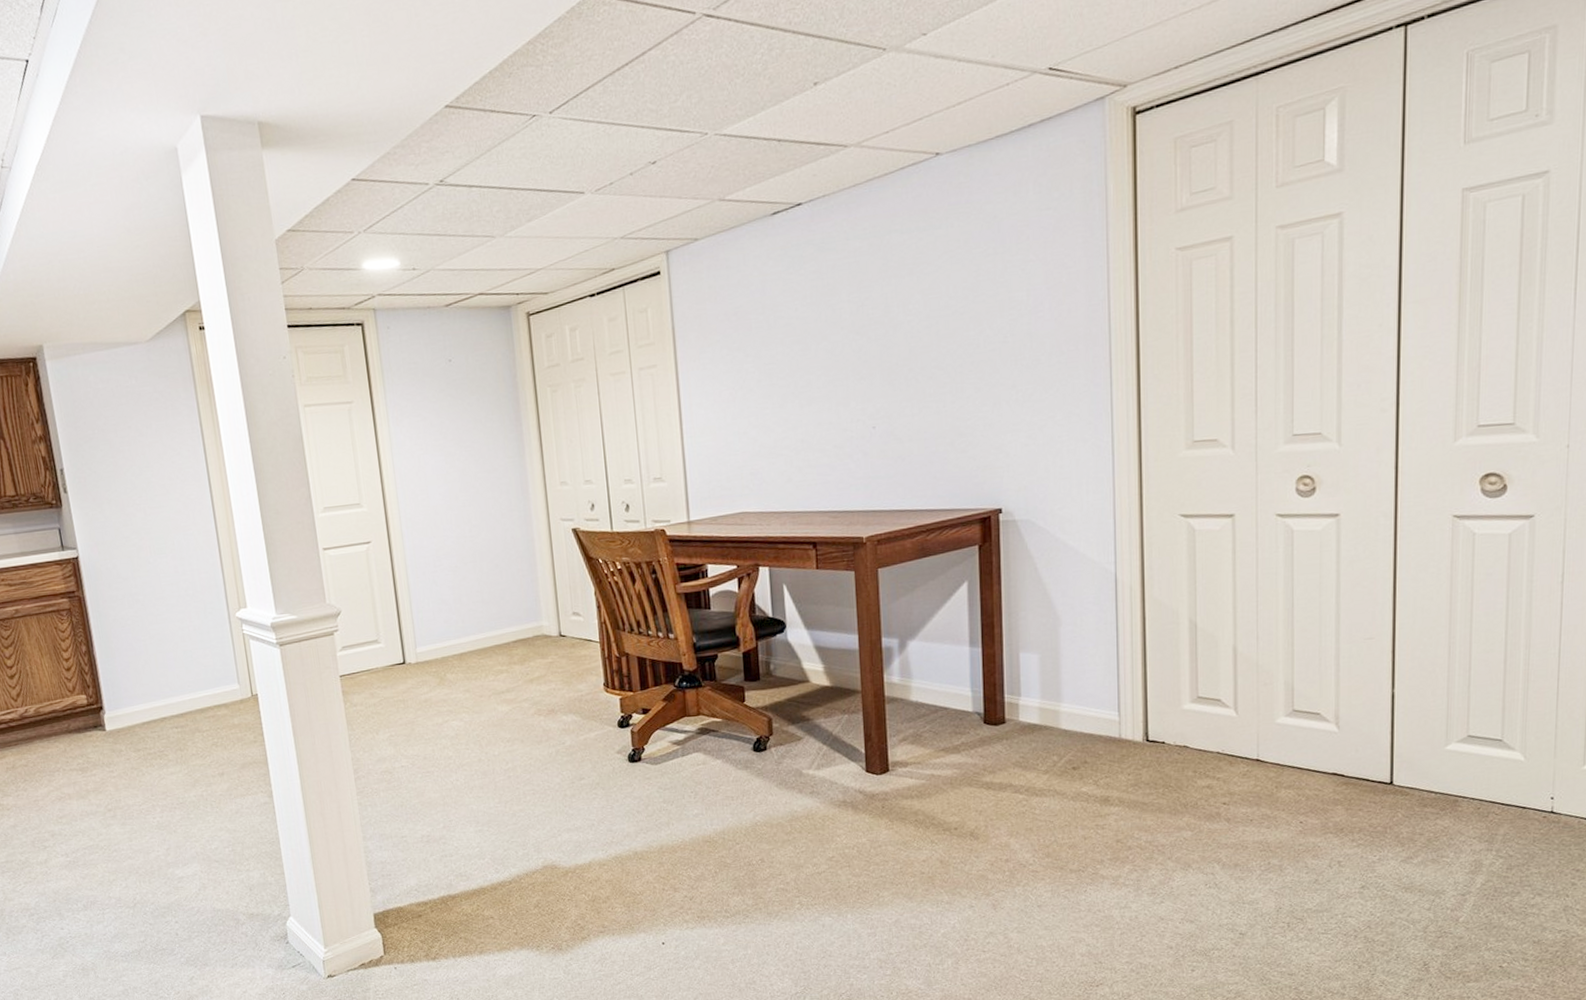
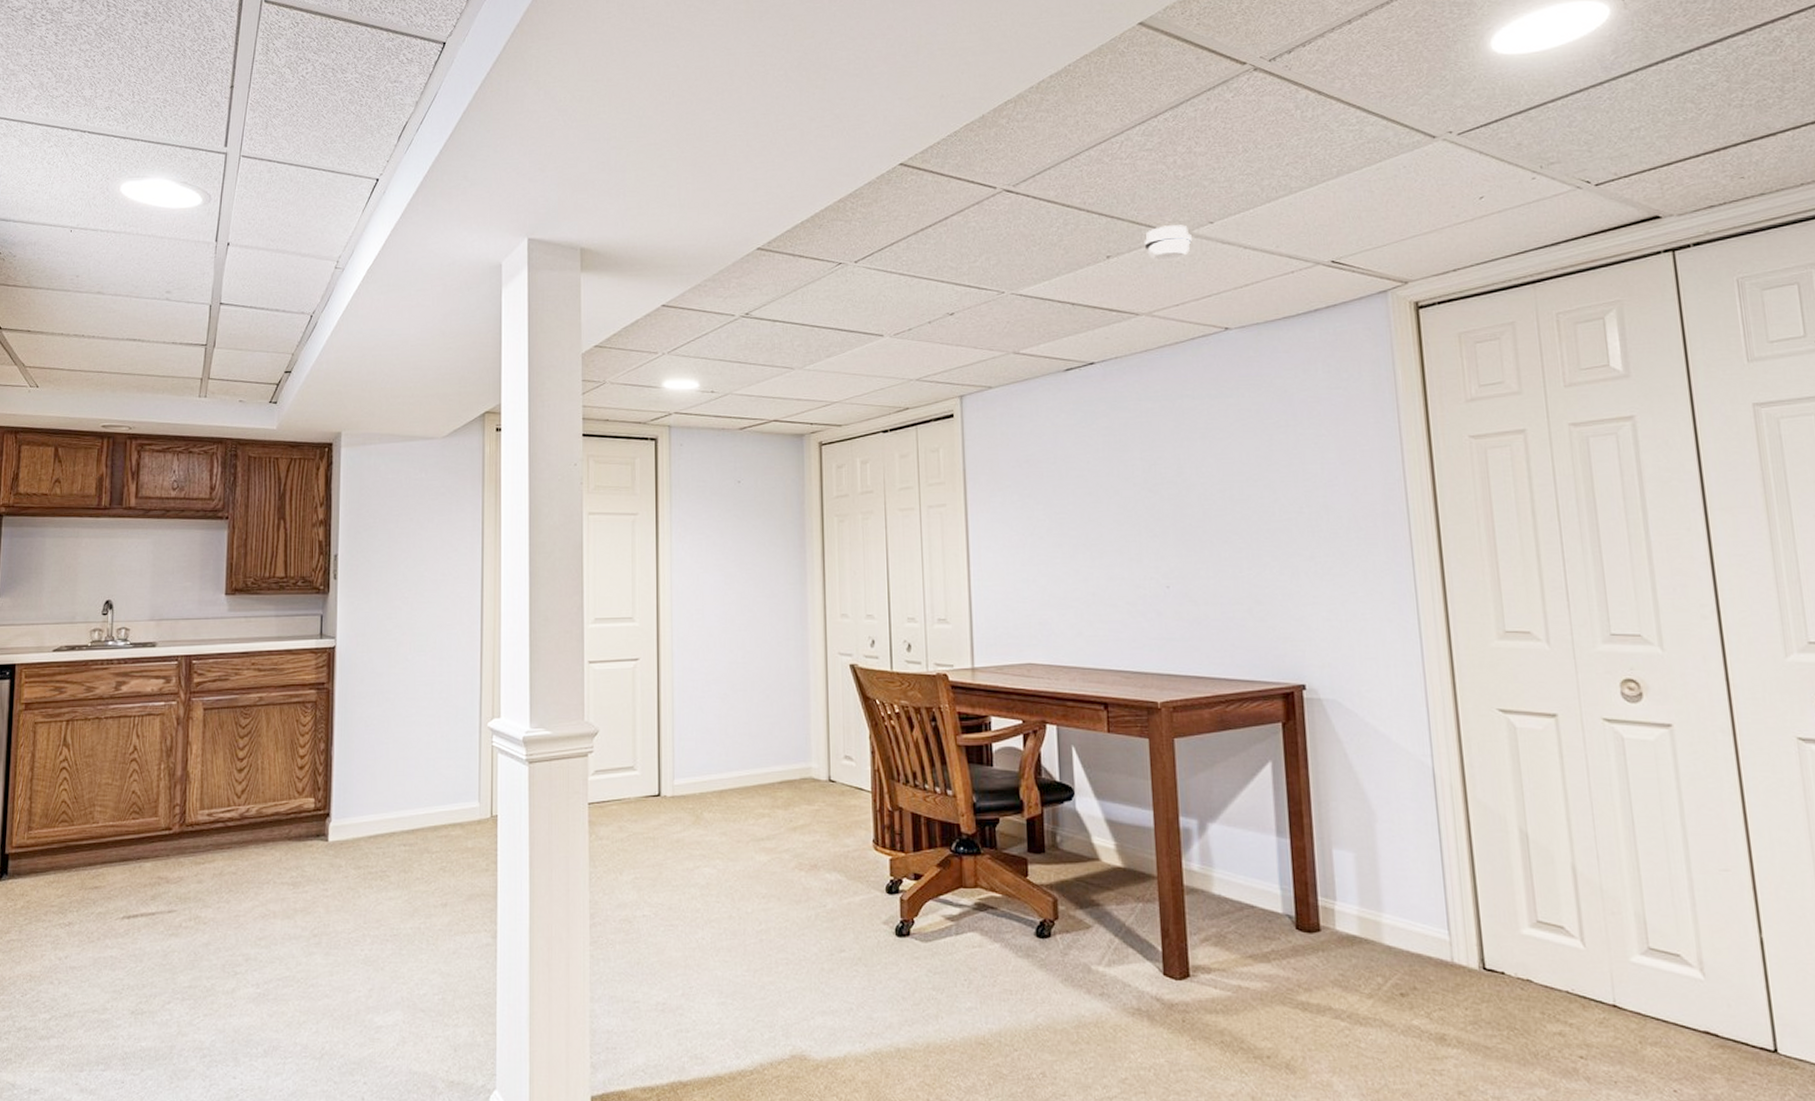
smoke detector: none [853,39,904,84] -> present [1144,225,1192,261]

